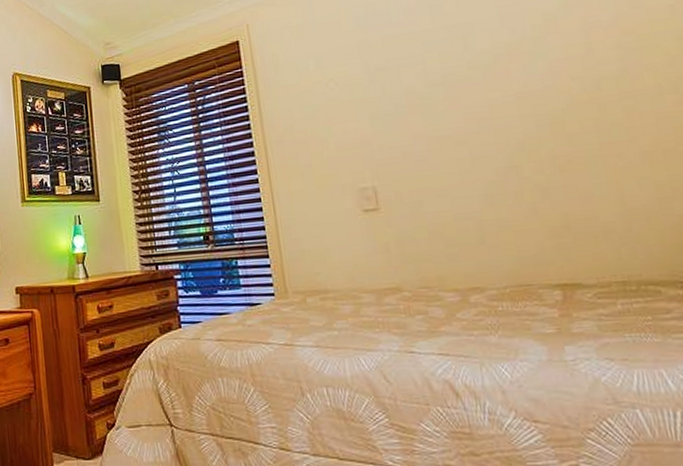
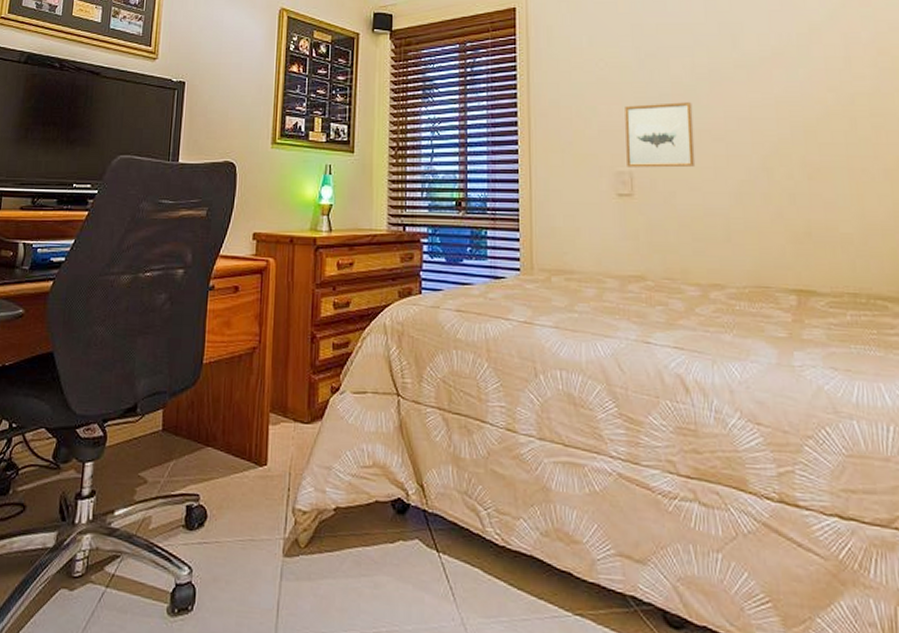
wall art: none [360,110,440,183] -> present [625,102,696,168]

